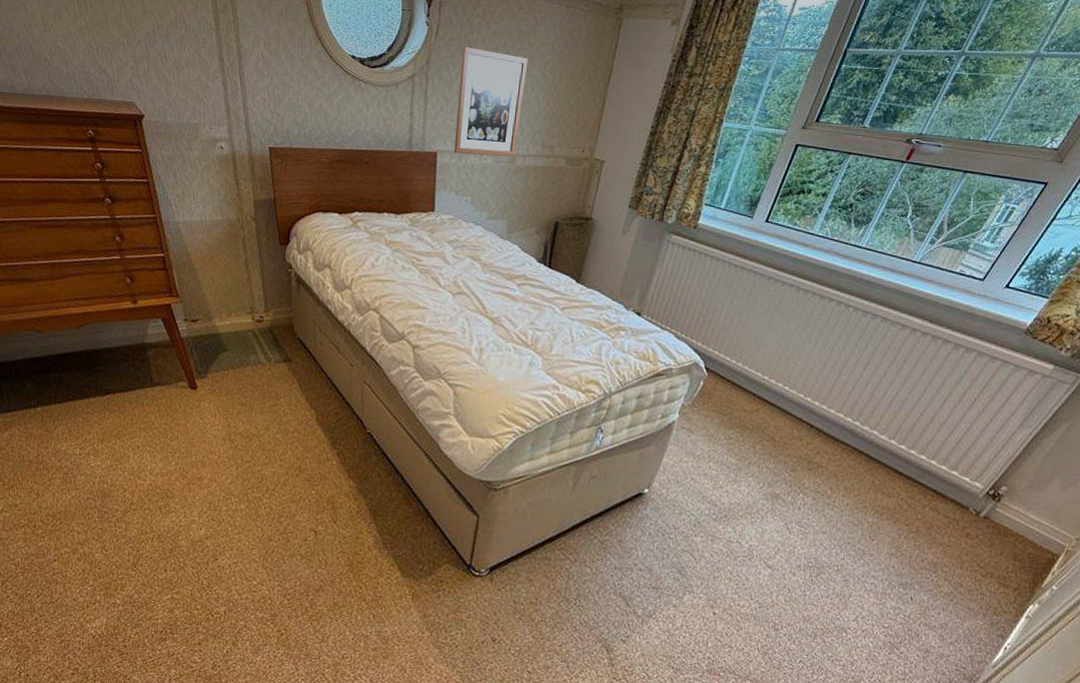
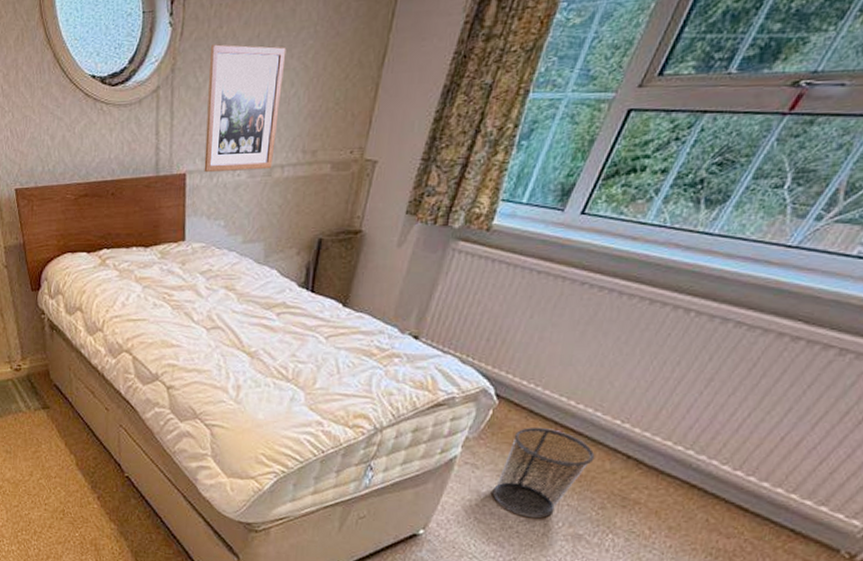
waste bin: none [705,397,786,479] -> present [492,427,595,518]

